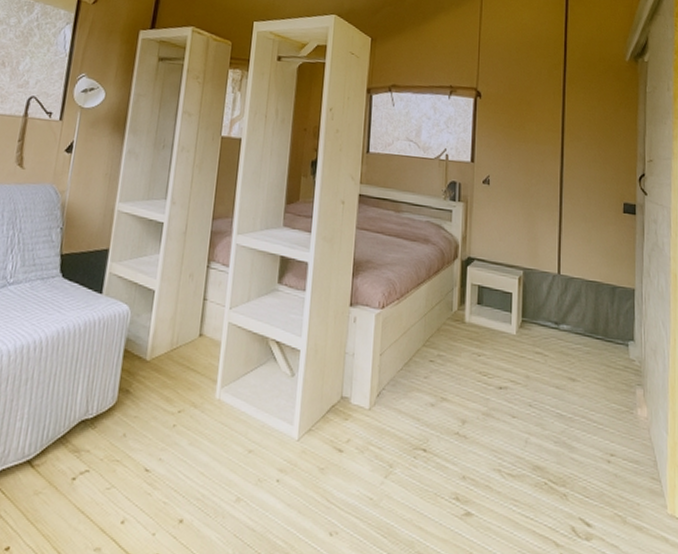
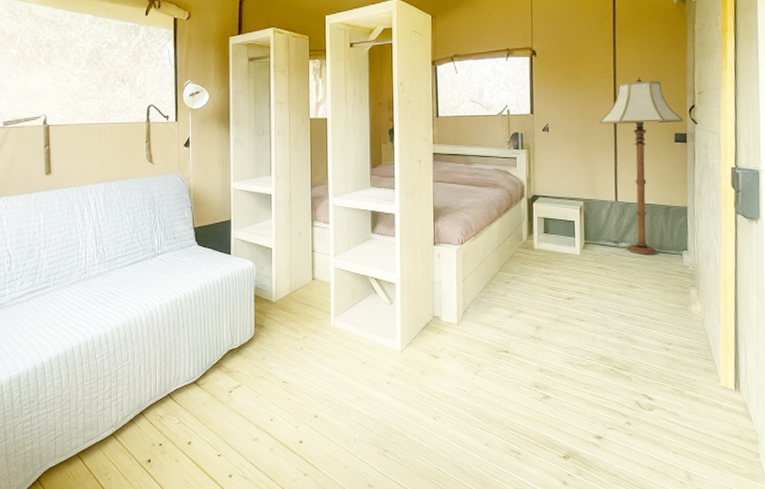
floor lamp: none [545,135,633,343] -> present [599,77,683,255]

